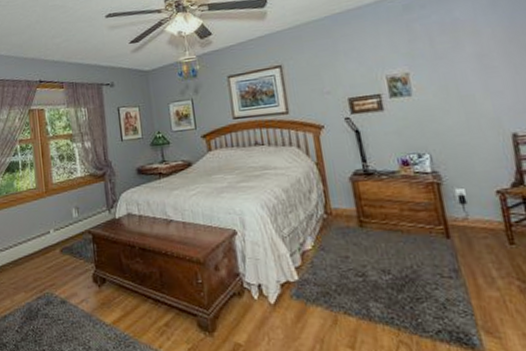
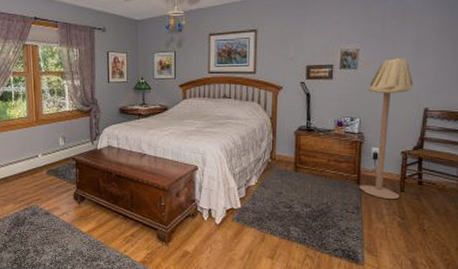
floor lamp: none [431,76,510,257] -> present [358,57,413,200]

